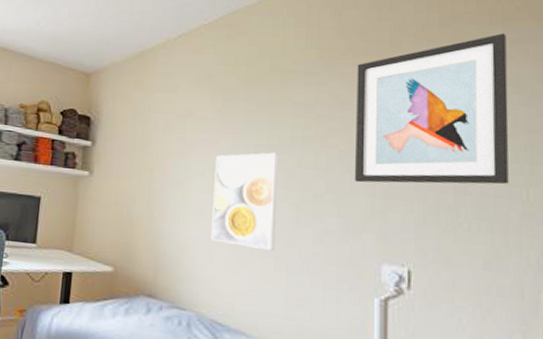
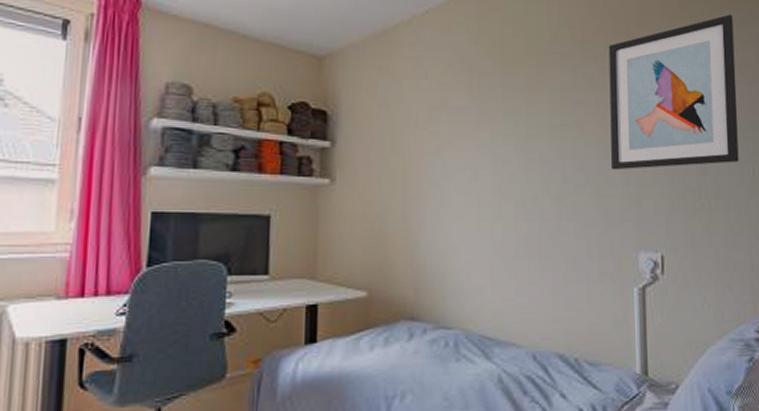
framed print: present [211,152,278,251] -> none [475,143,539,252]

